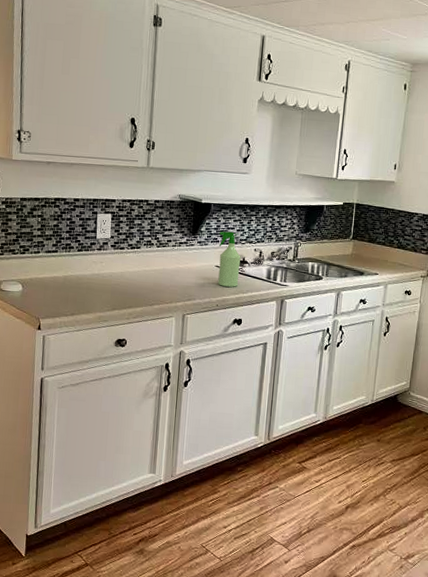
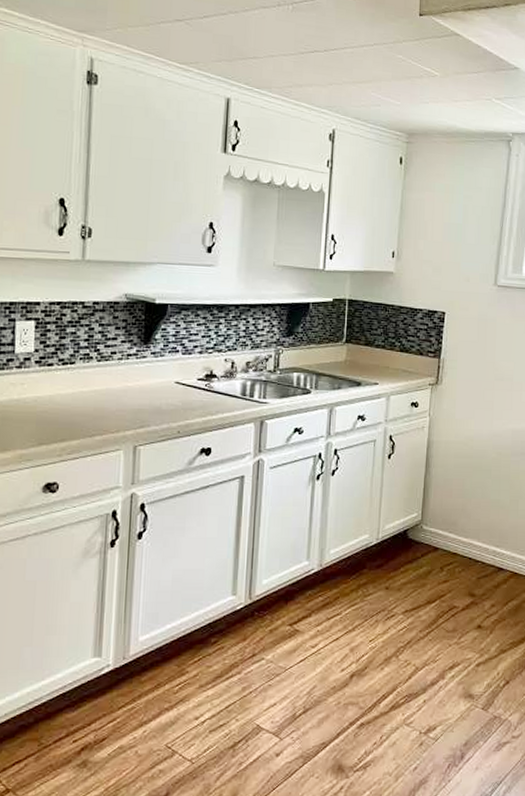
spray bottle: present [218,231,241,287] -> none [178,338,208,408]

